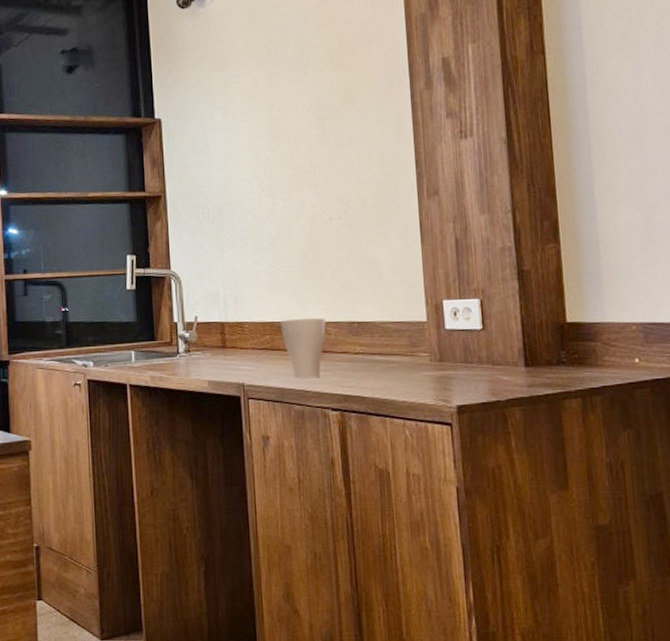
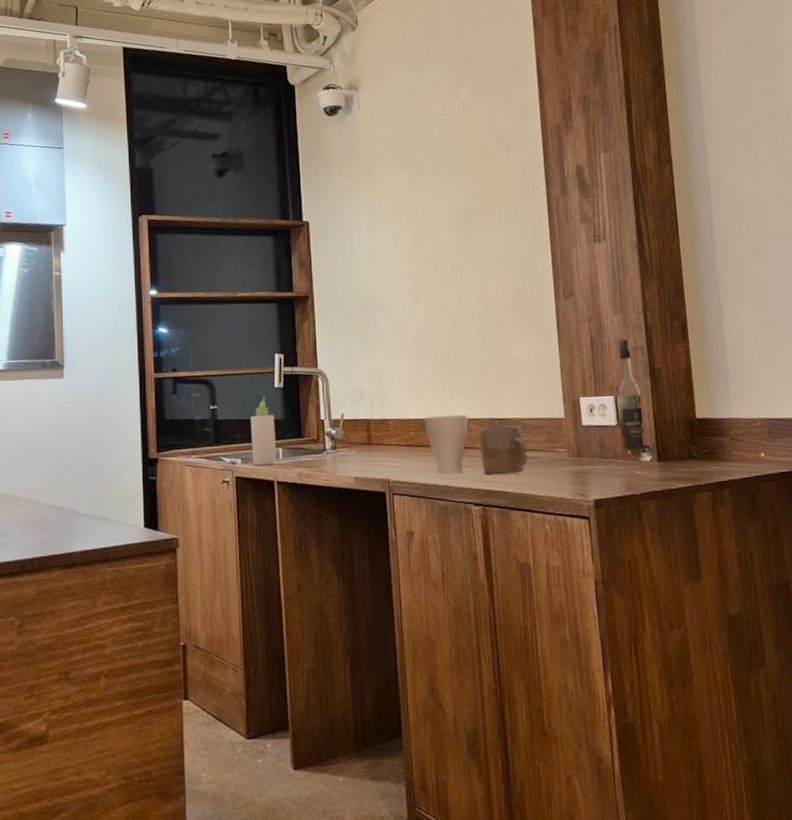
bottle: none [102,299,129,369] -> present [250,397,277,466]
mug: none [337,329,388,380] -> present [479,425,528,475]
bottle: none [481,240,519,368] -> present [616,340,653,463]

